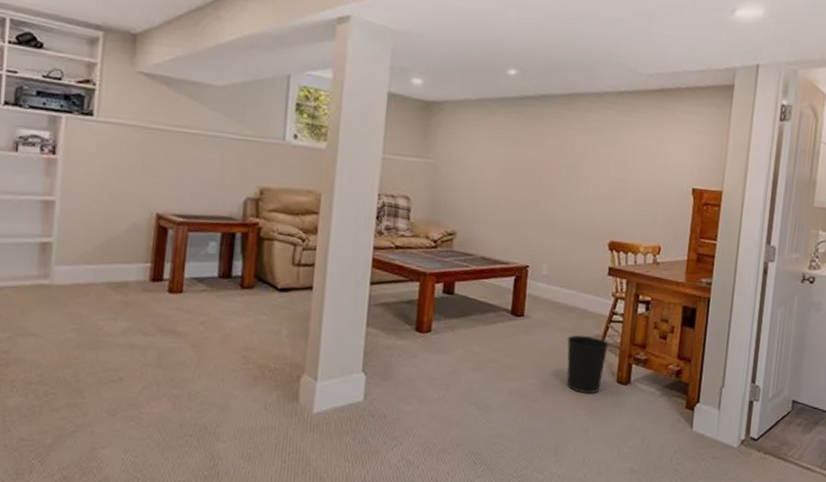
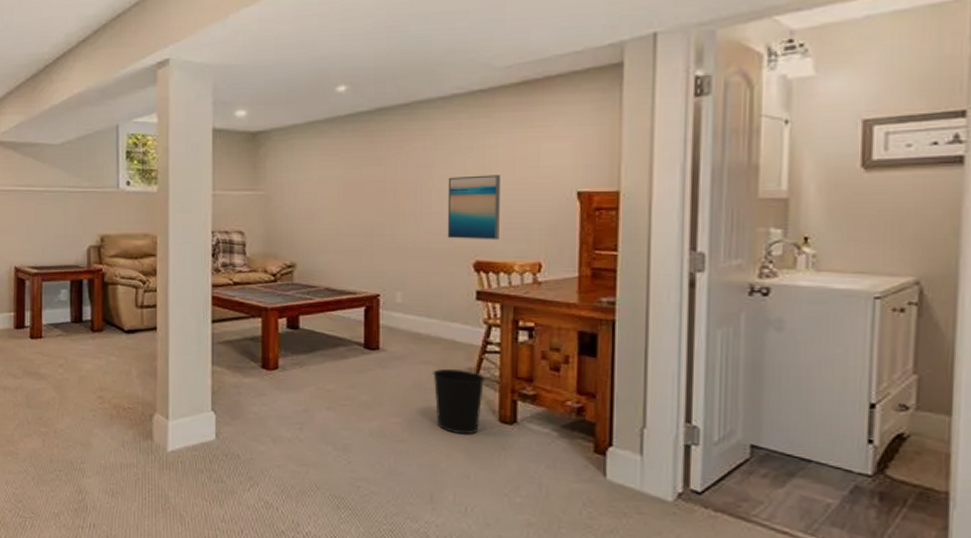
wall art: none [589,165,636,224] -> present [447,175,500,240]

